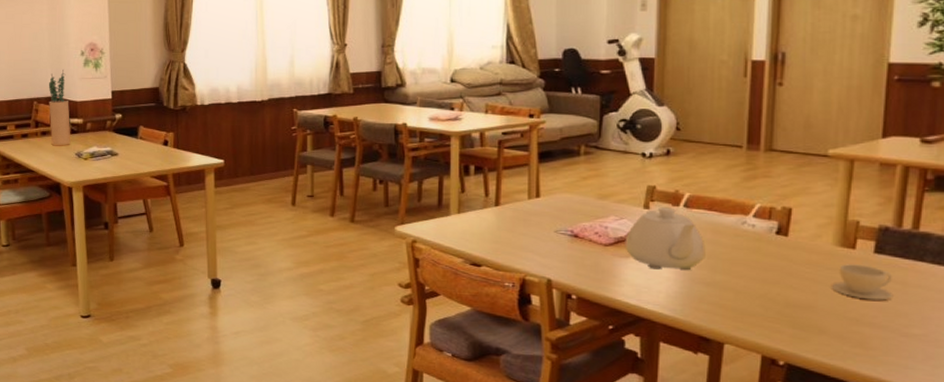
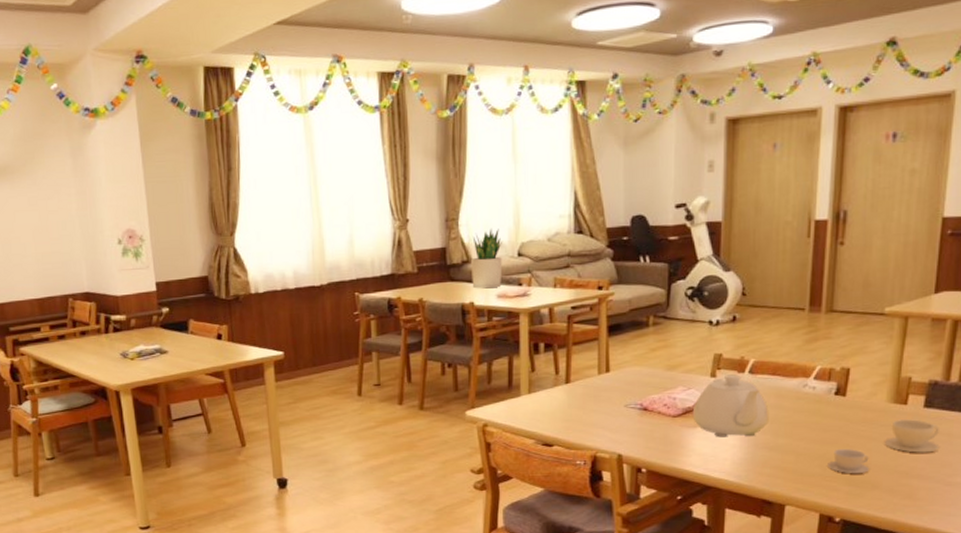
vase: present [48,70,71,146] -> none [83,261,114,347]
planter: none [405,55,436,111] -> present [471,228,503,289]
teacup: none [769,290,816,316] -> present [827,449,870,473]

